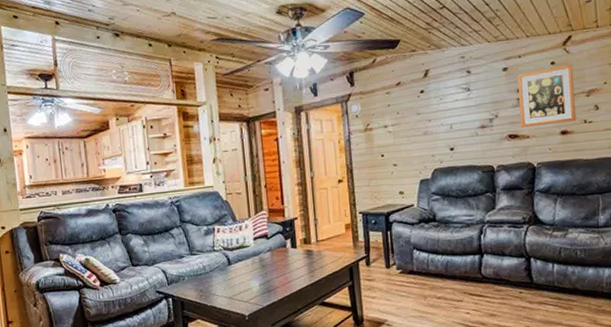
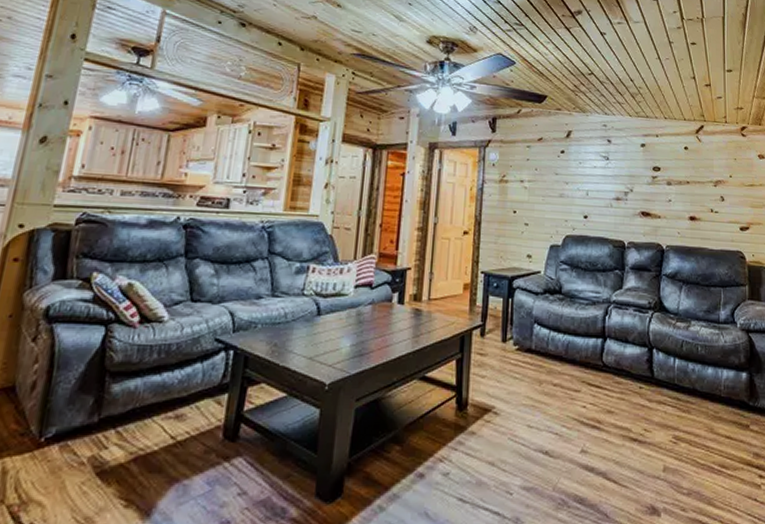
wall art: present [517,63,576,128] -> none [654,151,704,209]

